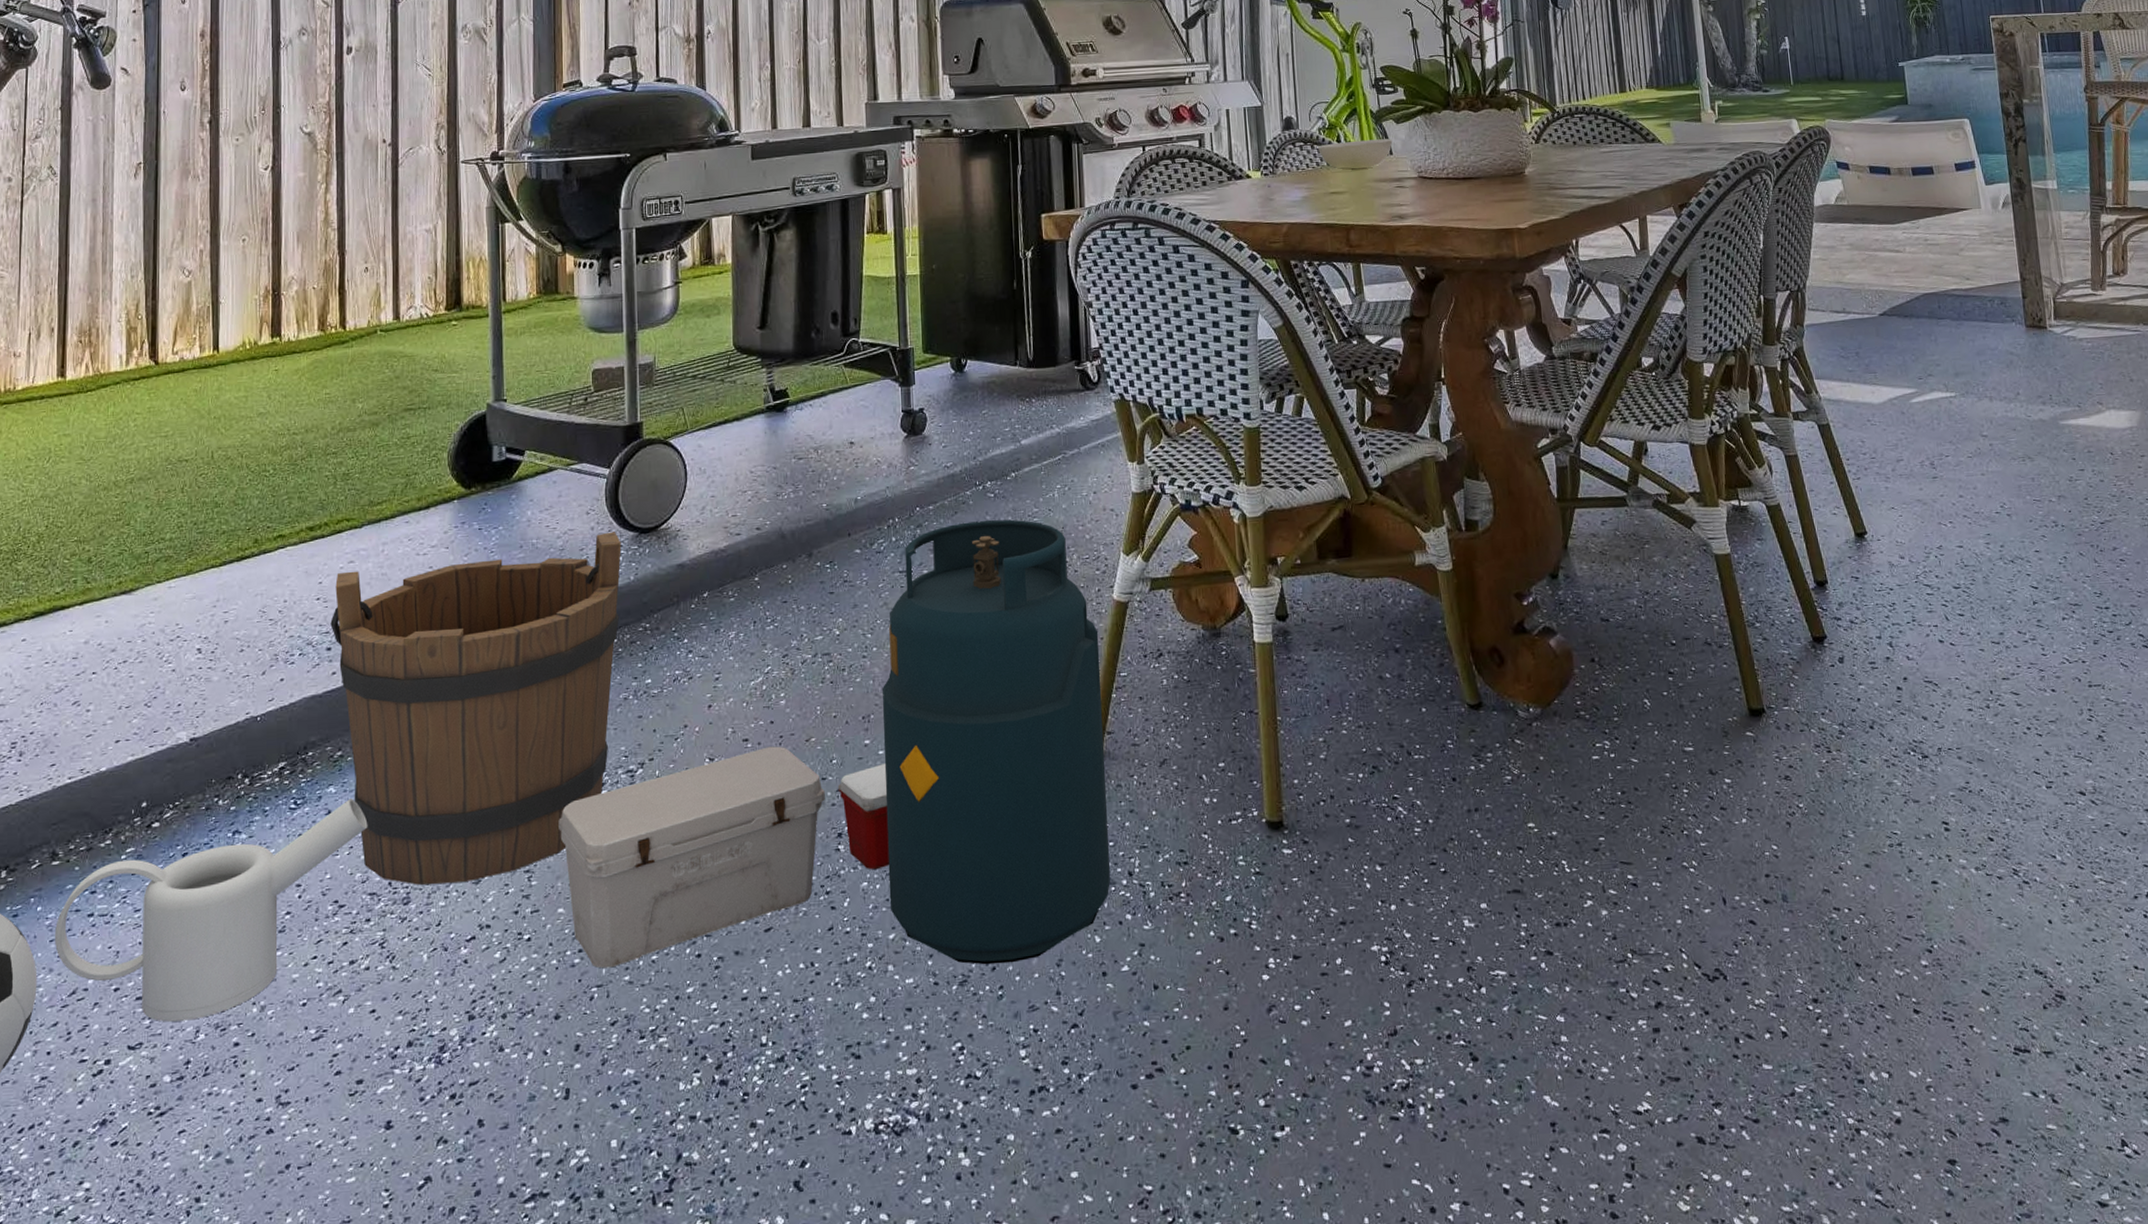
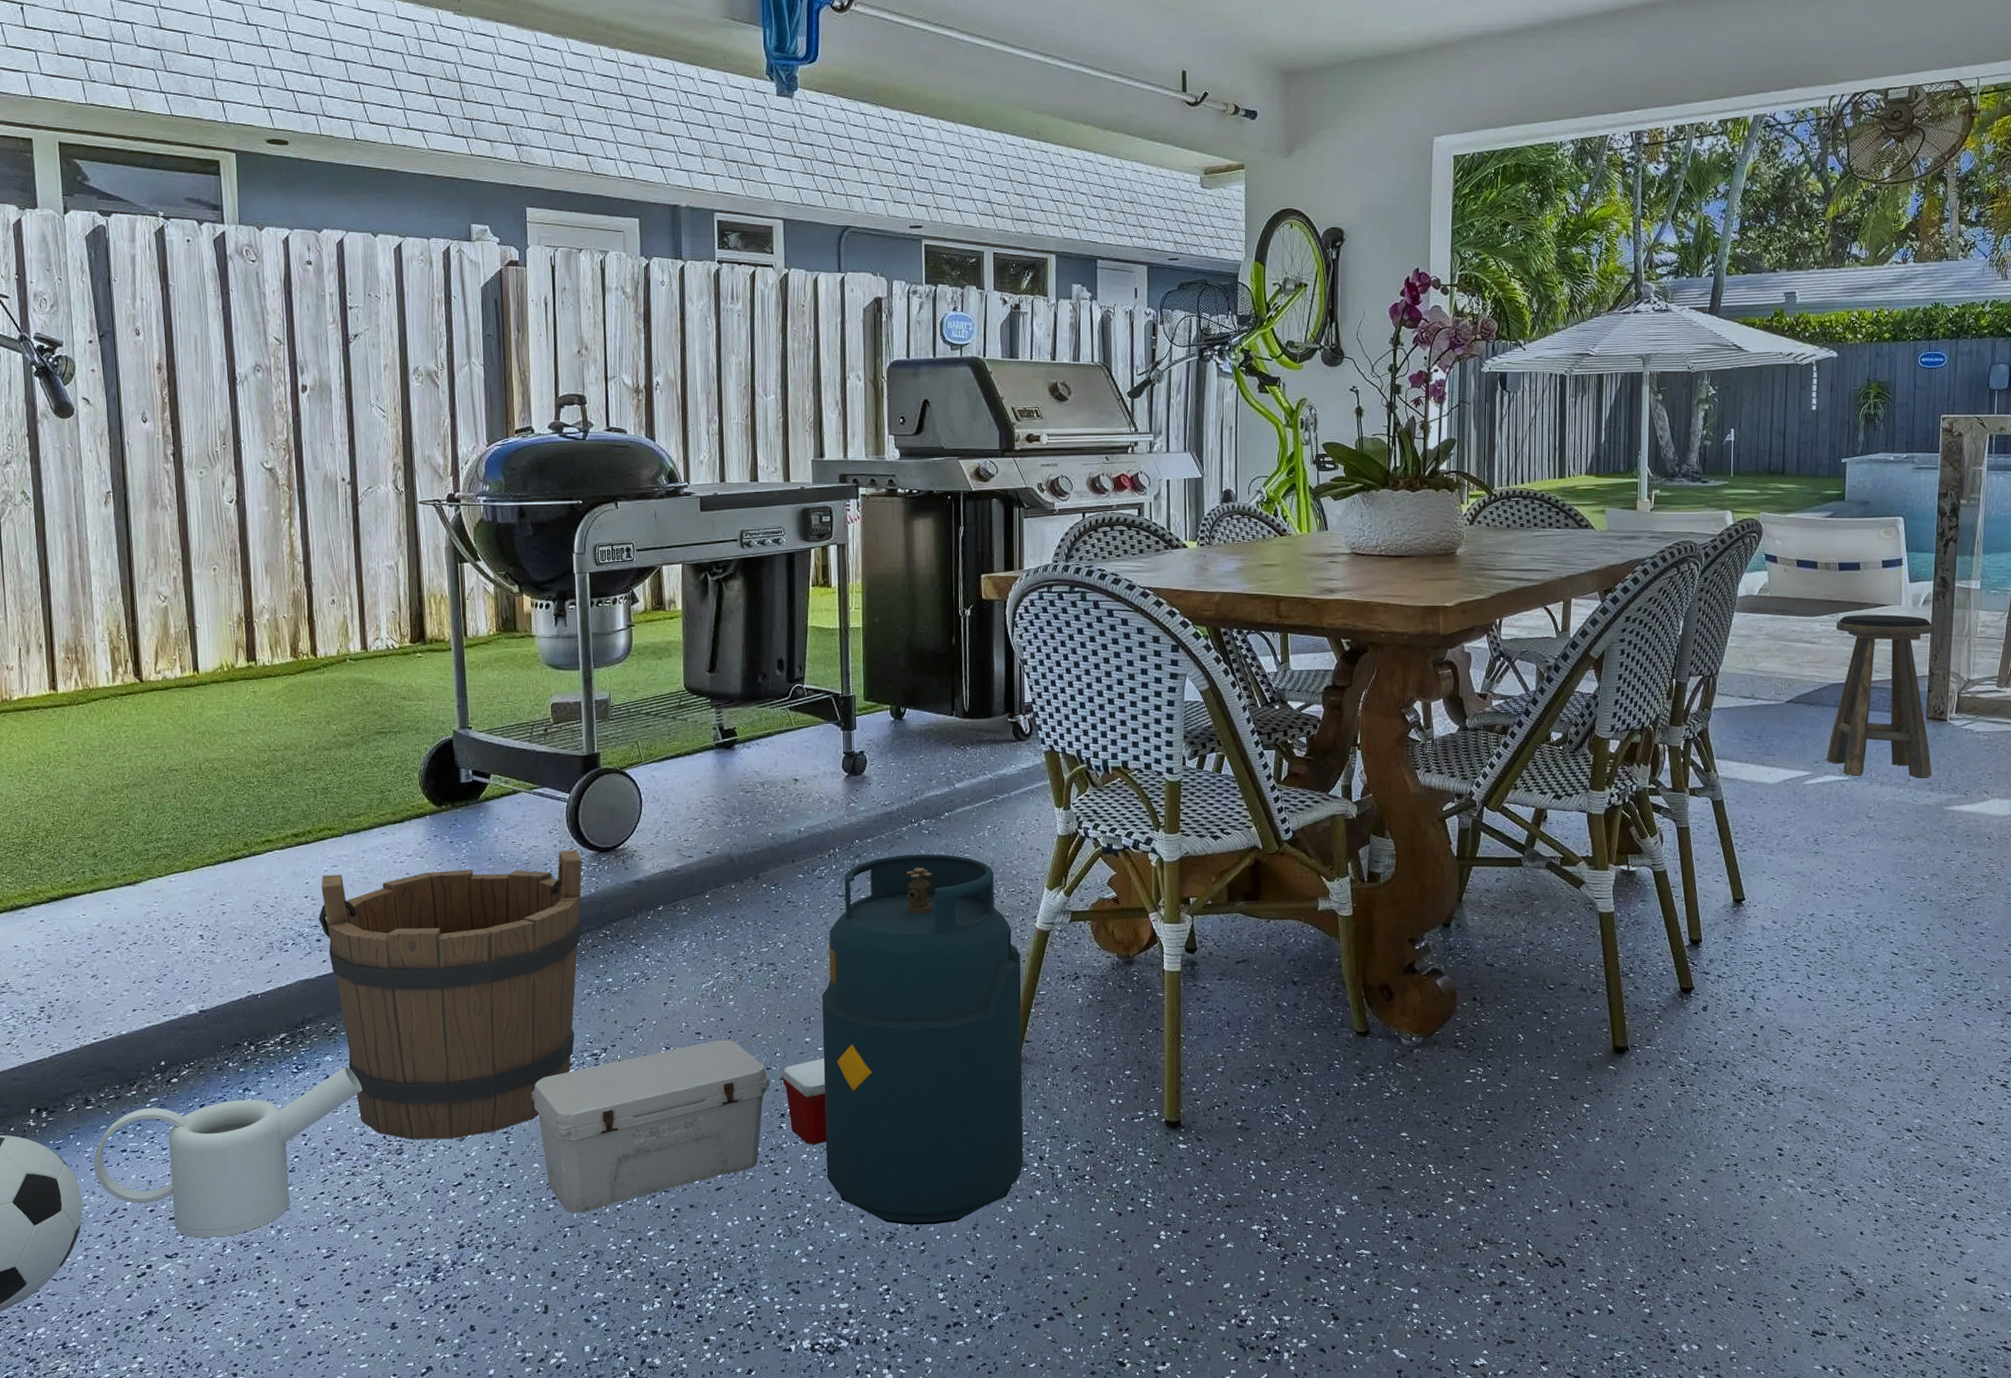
soup bowl: present [1318,139,1392,170] -> none [1255,515,1328,543]
stool: none [1918,219,2042,392] -> present [1826,614,1934,778]

